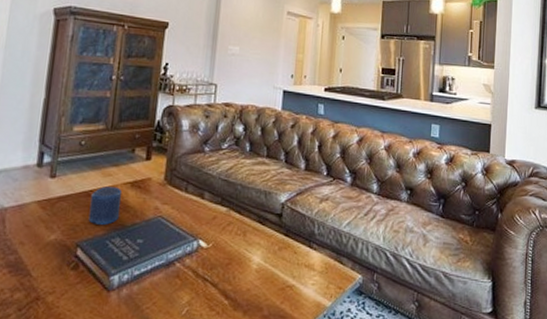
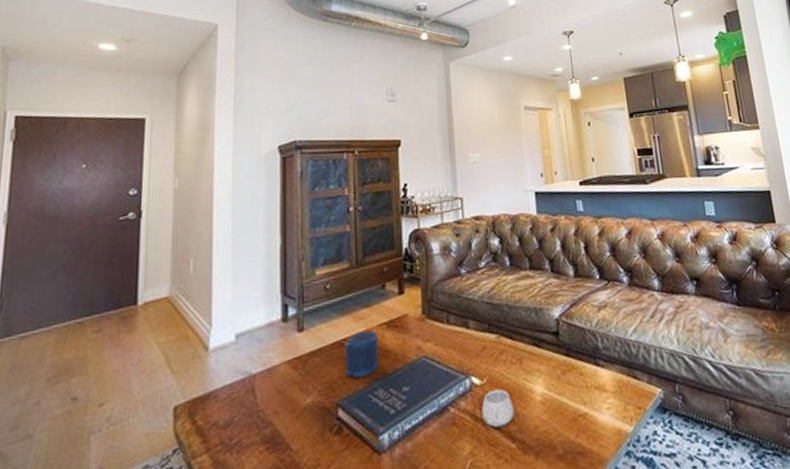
mug: none [203,253,232,285] -> present [482,388,514,428]

